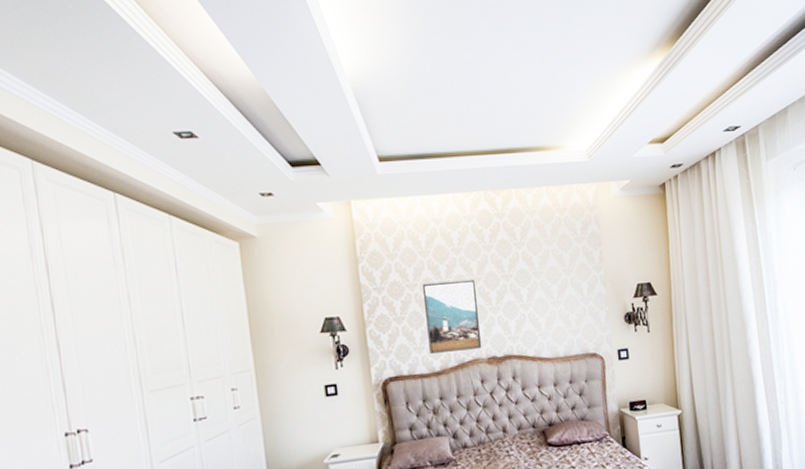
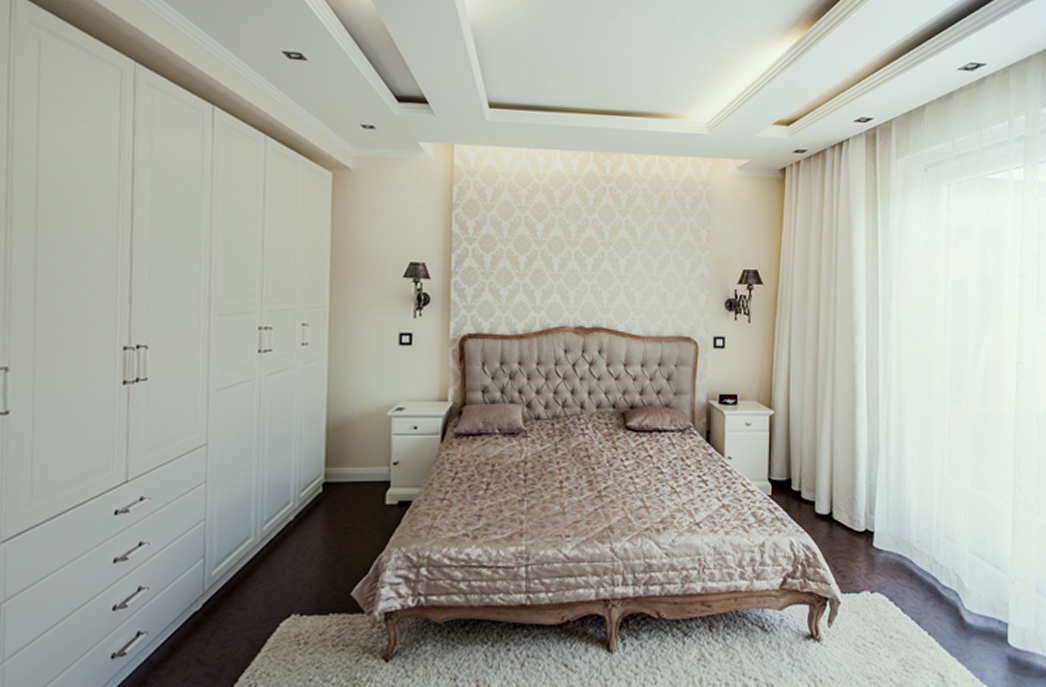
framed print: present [422,279,482,354] -> none [514,240,572,316]

